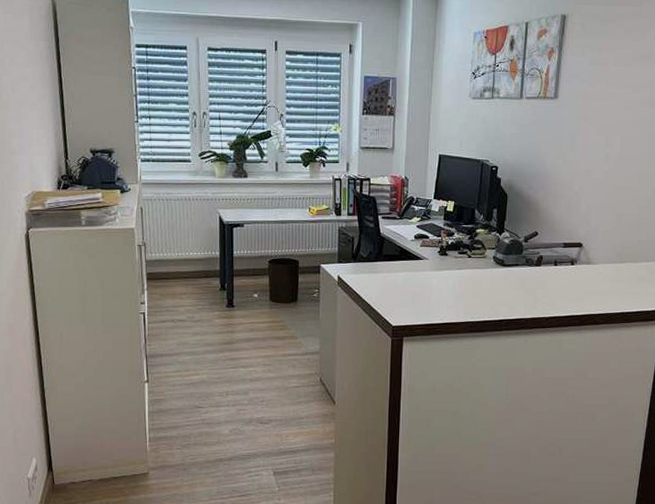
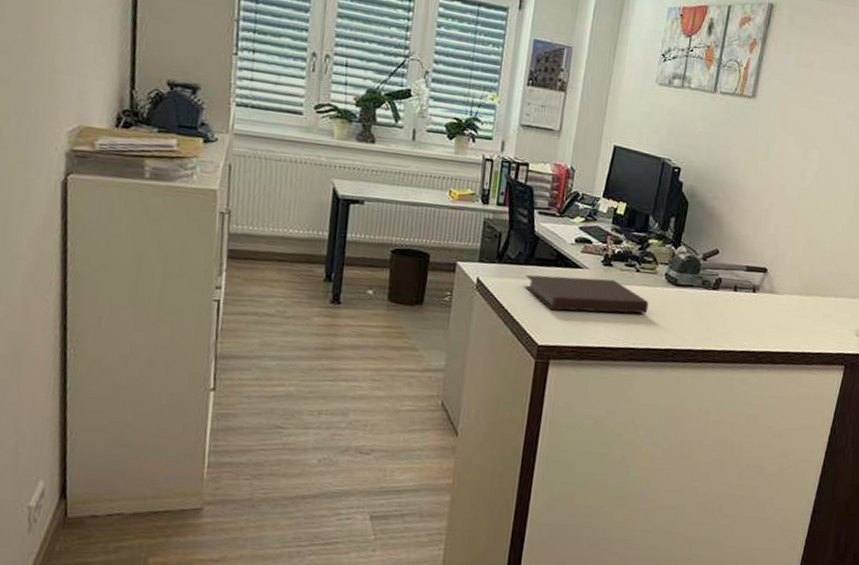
notebook: none [376,266,482,296] -> present [524,274,649,314]

